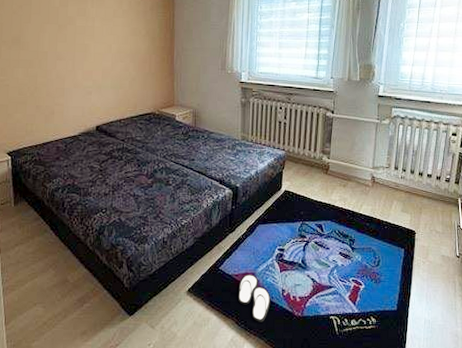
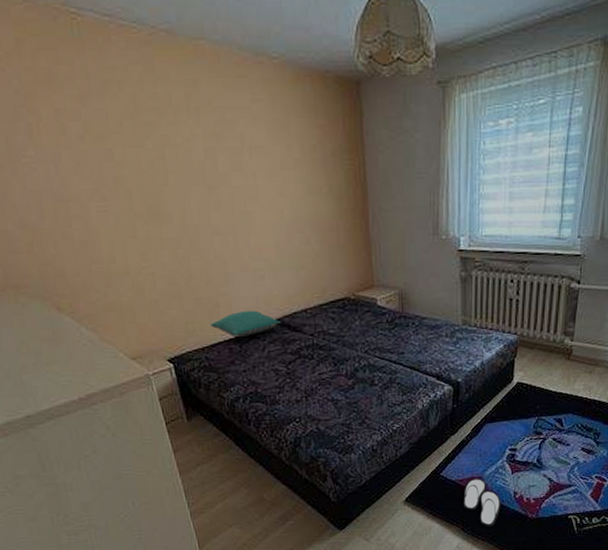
pillow: none [44,117,100,138] -> present [210,310,281,337]

